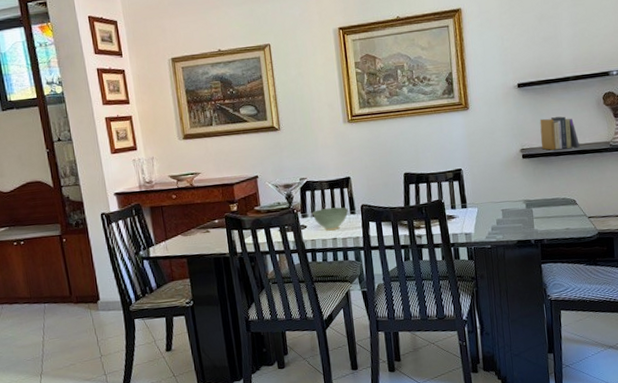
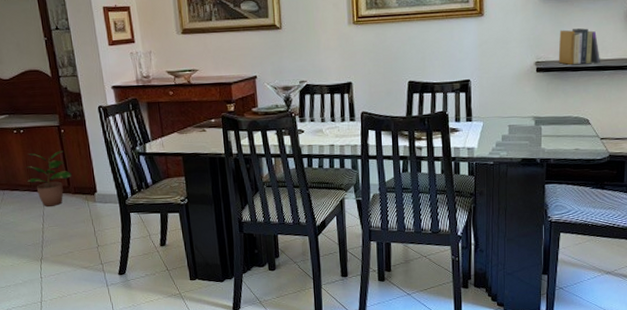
potted plant: none [25,260,75,319] -> present [25,150,73,207]
bowl: present [311,207,349,231] -> none [310,113,348,137]

